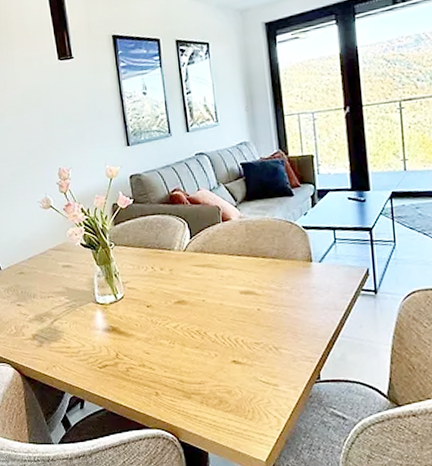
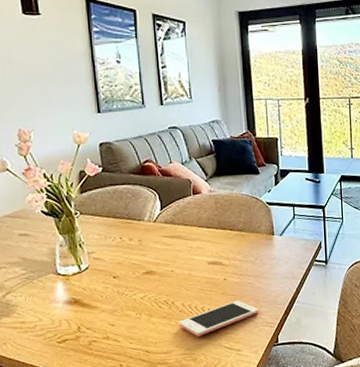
cell phone: none [211,332,297,369] -> present [178,300,259,337]

